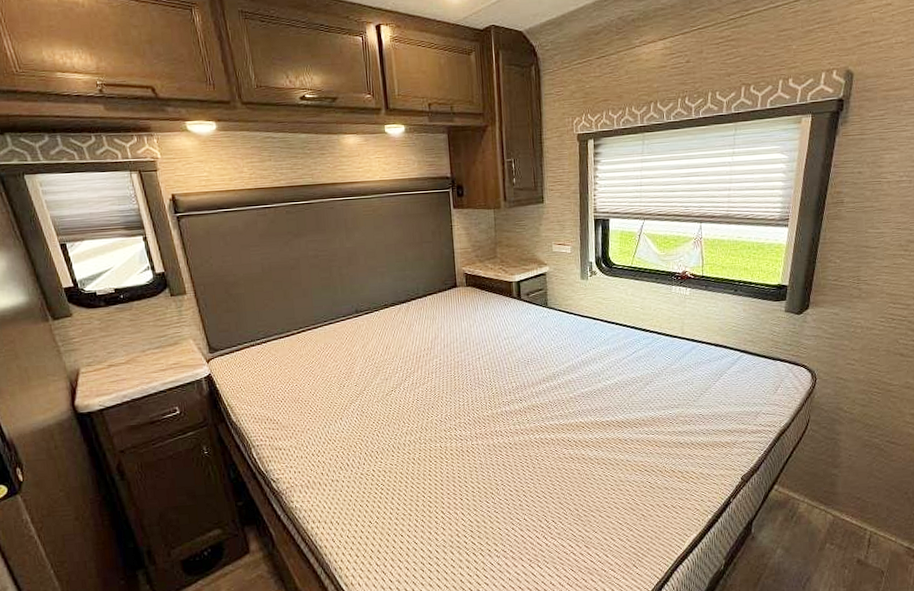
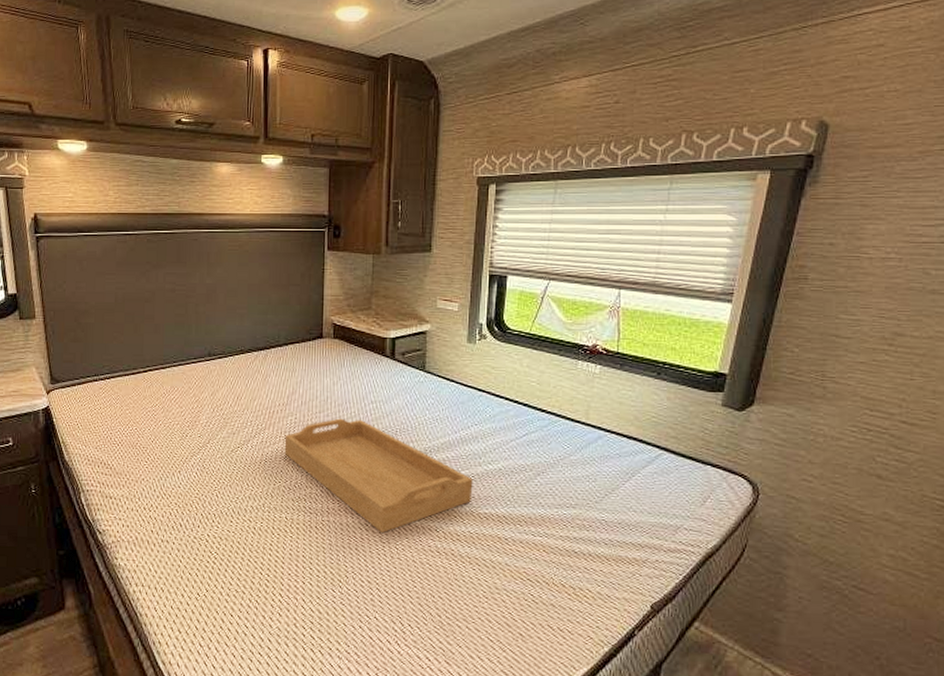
serving tray: none [432,354,596,449] -> present [284,418,473,534]

